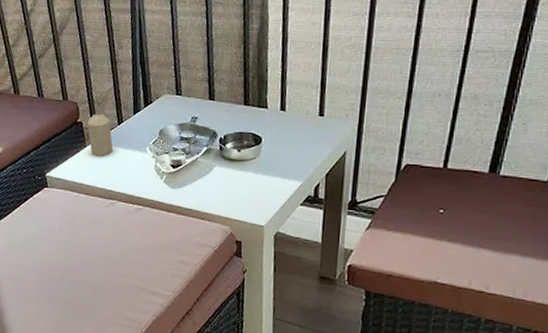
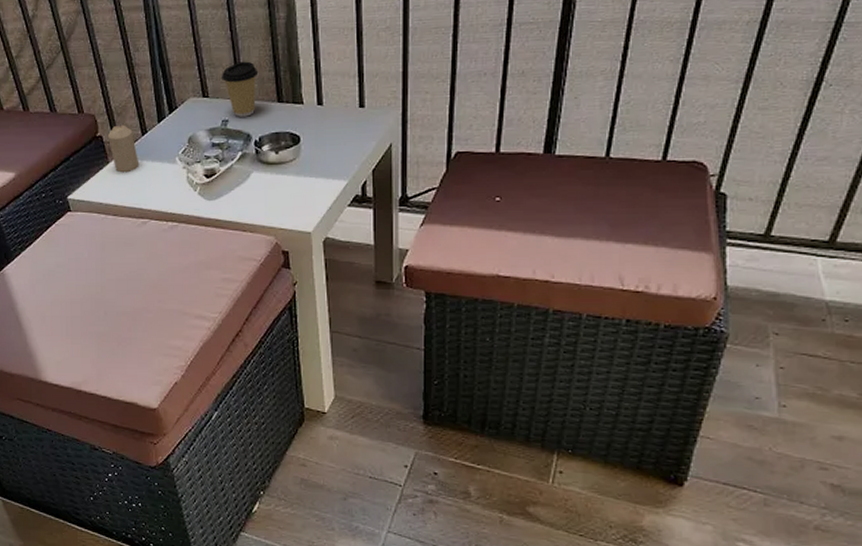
coffee cup: none [195,65,229,116] -> present [222,61,259,117]

